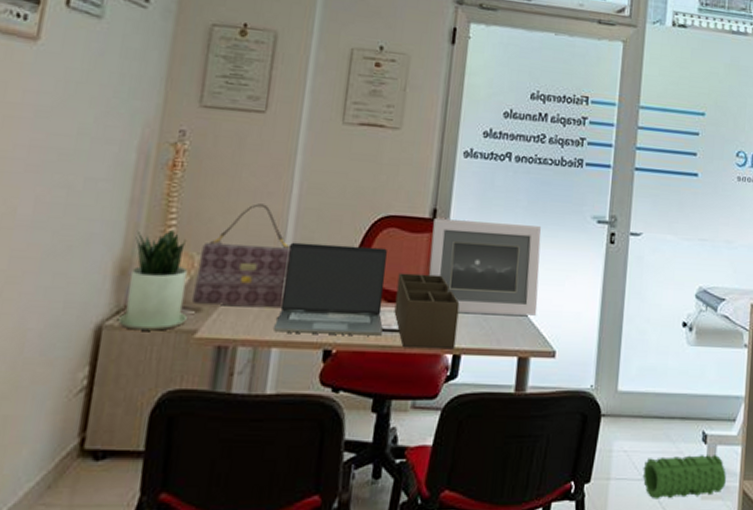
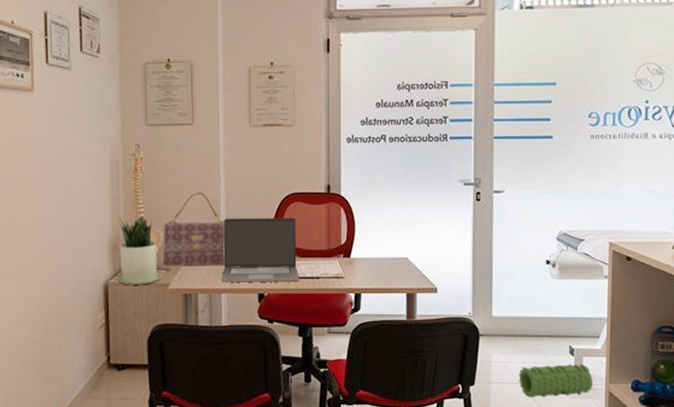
desk organizer: present [394,273,460,348] -> none [306,235,356,289]
picture frame: present [428,218,542,316] -> none [329,192,419,262]

